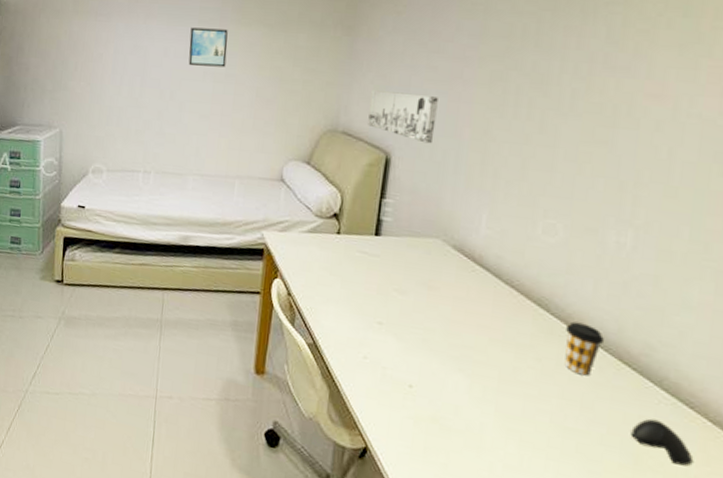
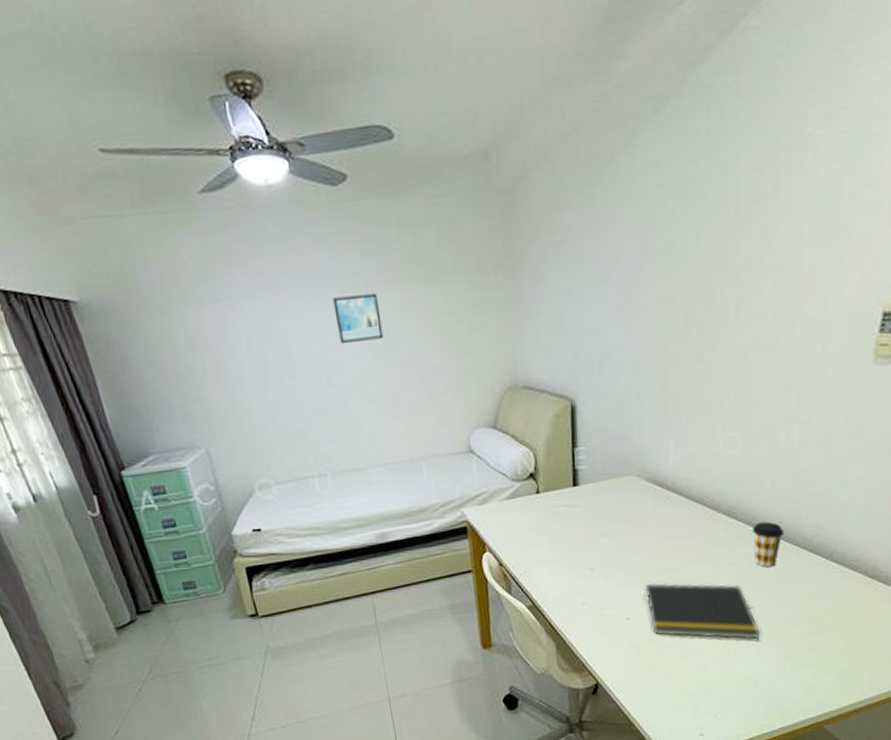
wall art: present [368,90,438,144] -> none [545,330,614,382]
notepad: none [432,355,565,454] -> present [644,583,761,640]
computer mouse: present [630,418,694,467] -> none [811,587,859,620]

